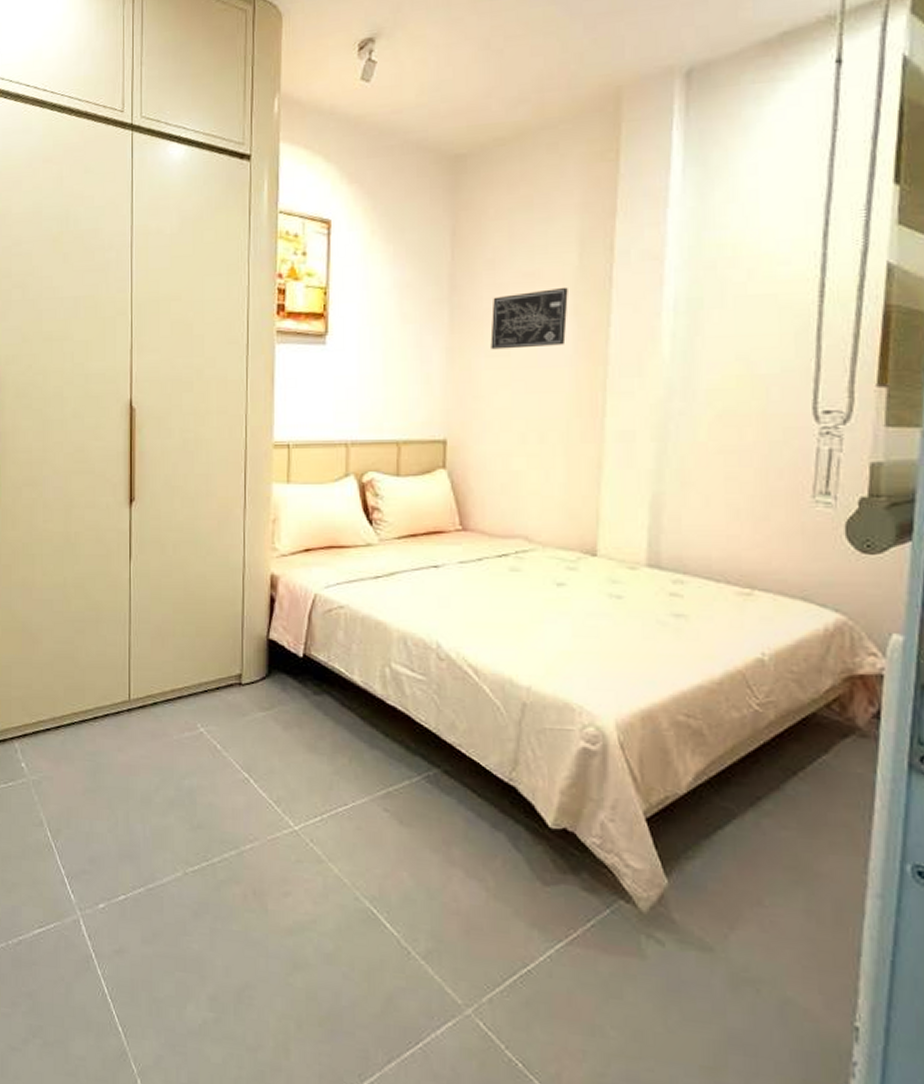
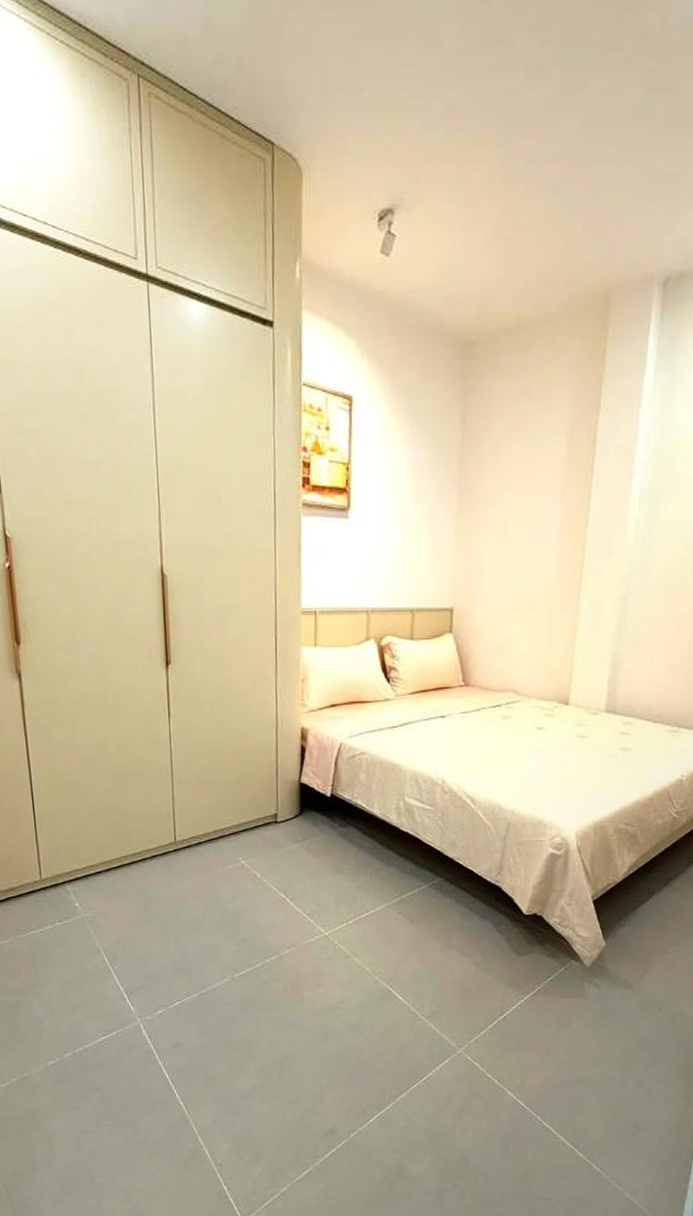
wall art: present [490,287,568,350] -> none [492,474,557,529]

